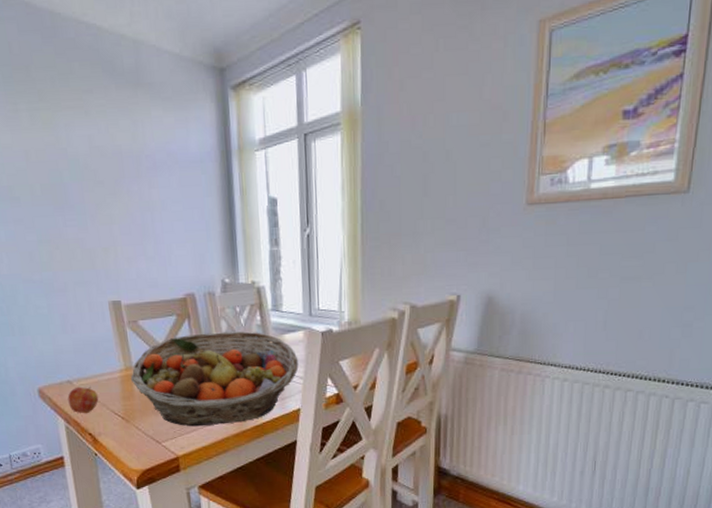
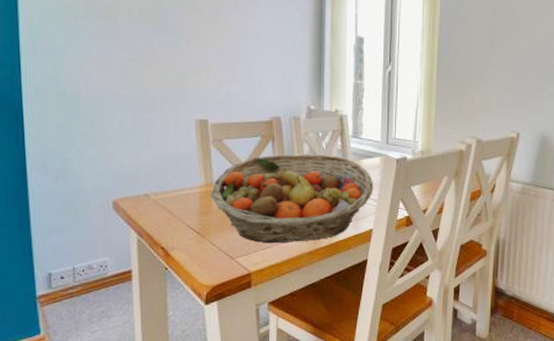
apple: present [67,386,99,414] -> none [143,200,176,228]

